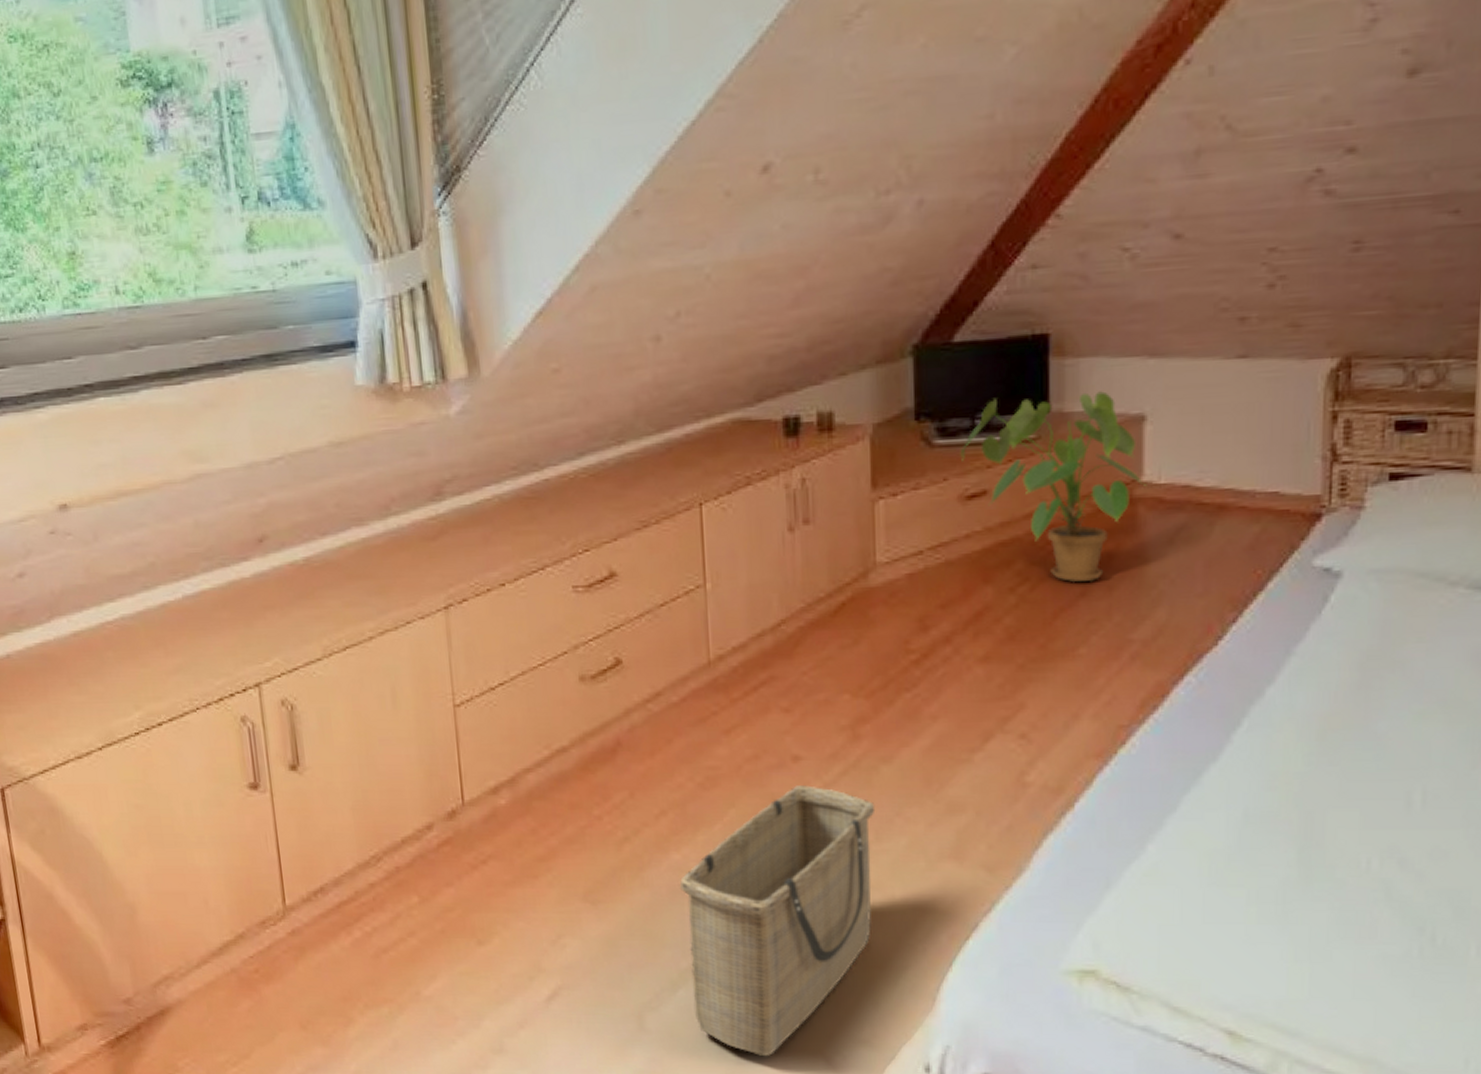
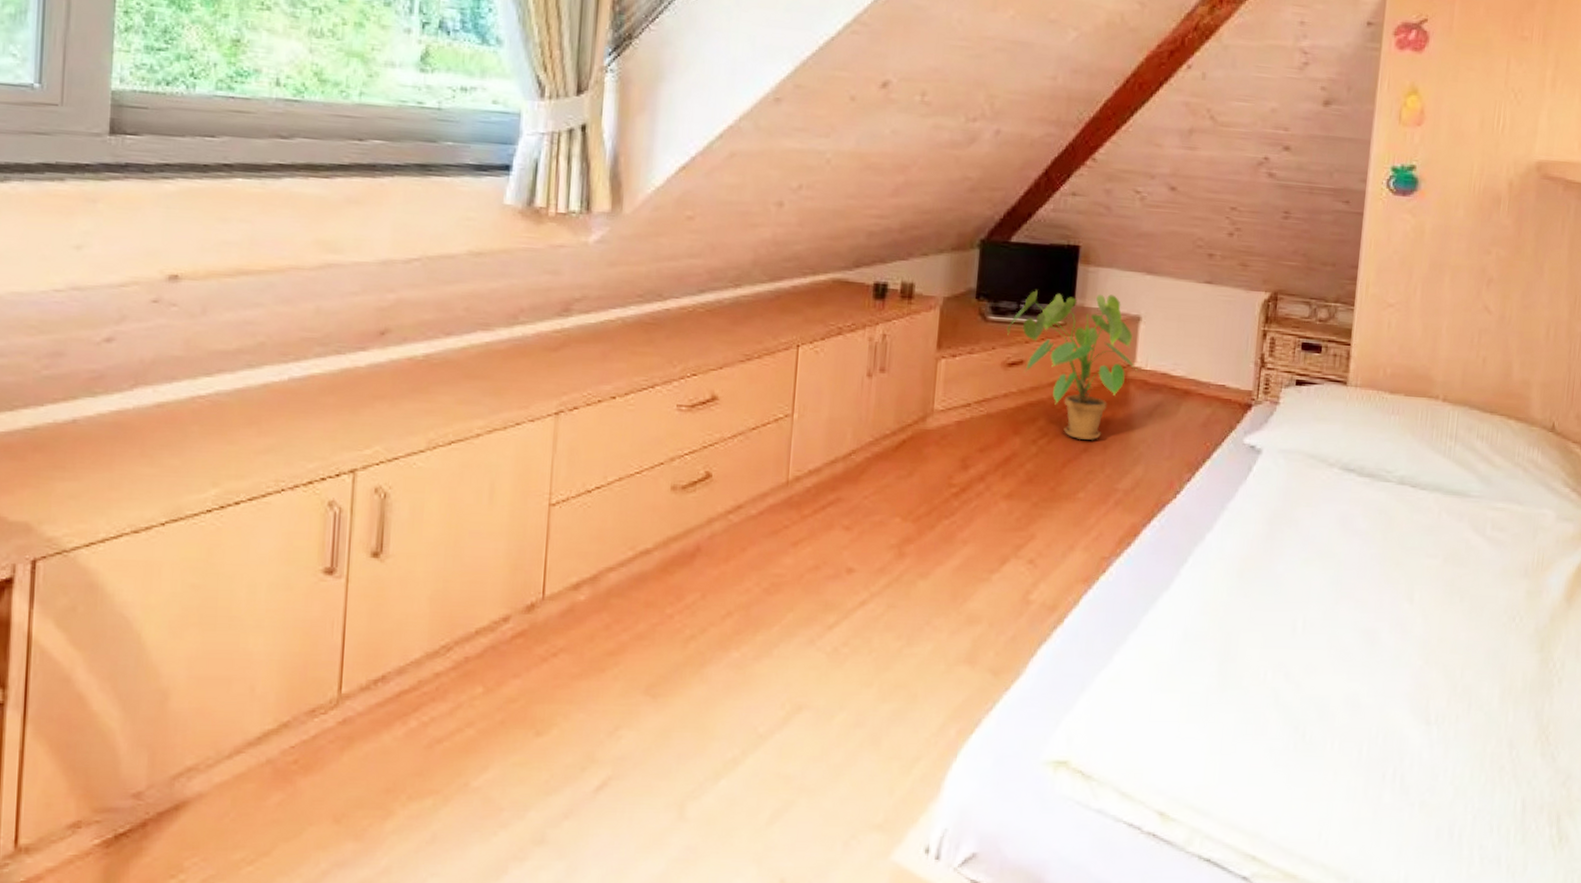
basket: present [679,785,876,1056] -> none [732,594,910,841]

